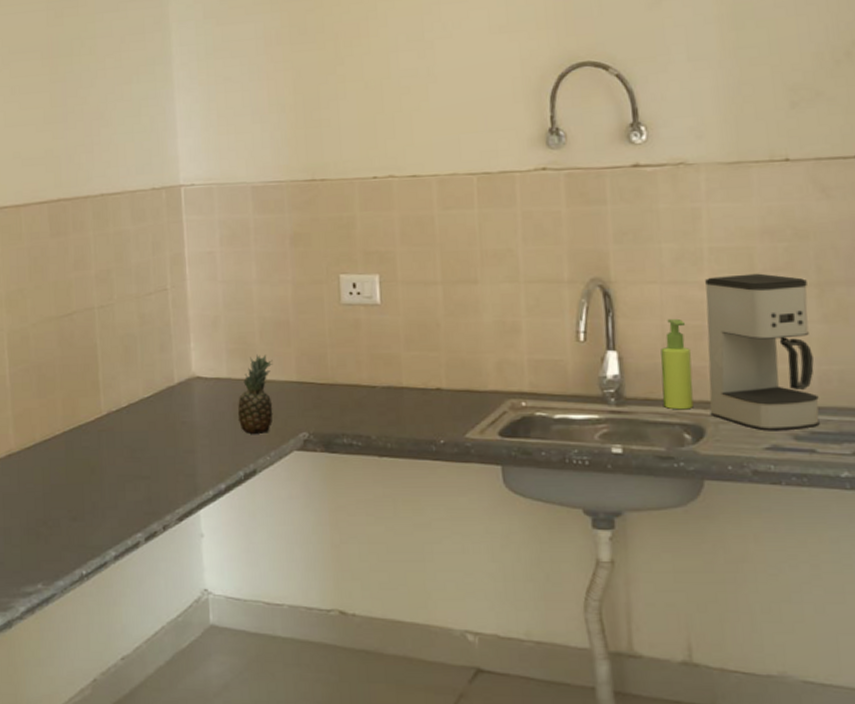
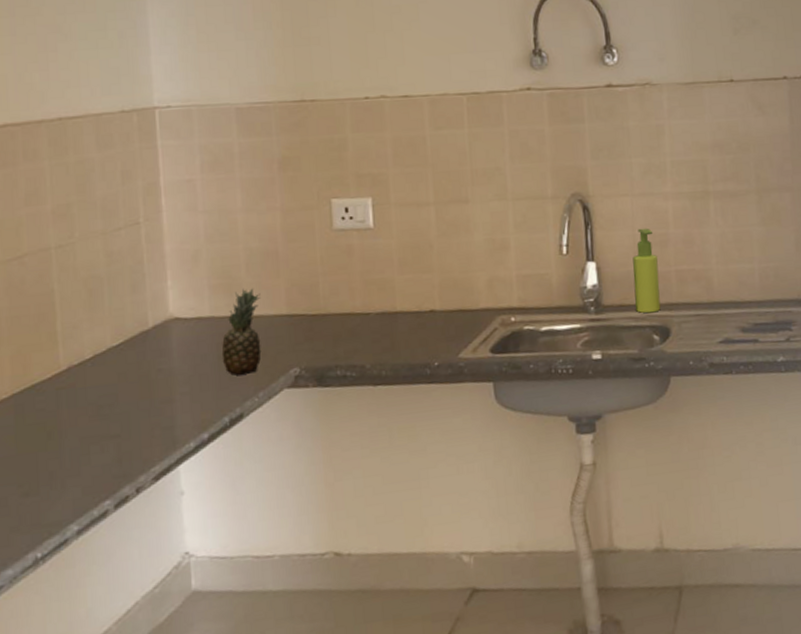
coffee maker: present [705,273,820,430] -> none [668,183,761,326]

